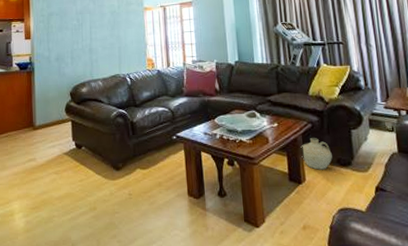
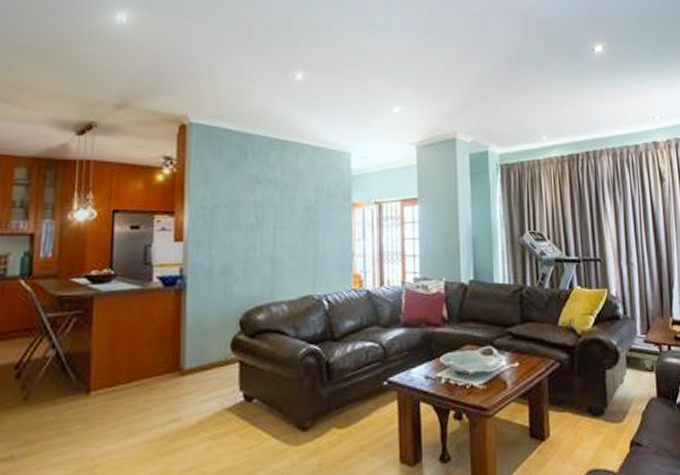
ceramic jug: present [301,138,333,170] -> none [546,381,583,422]

